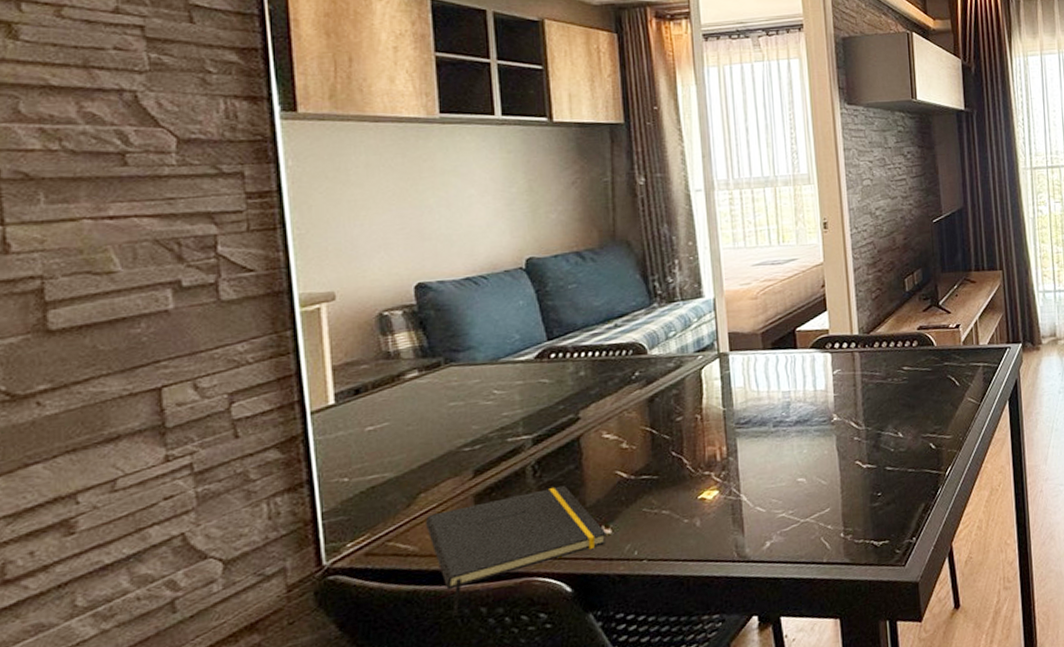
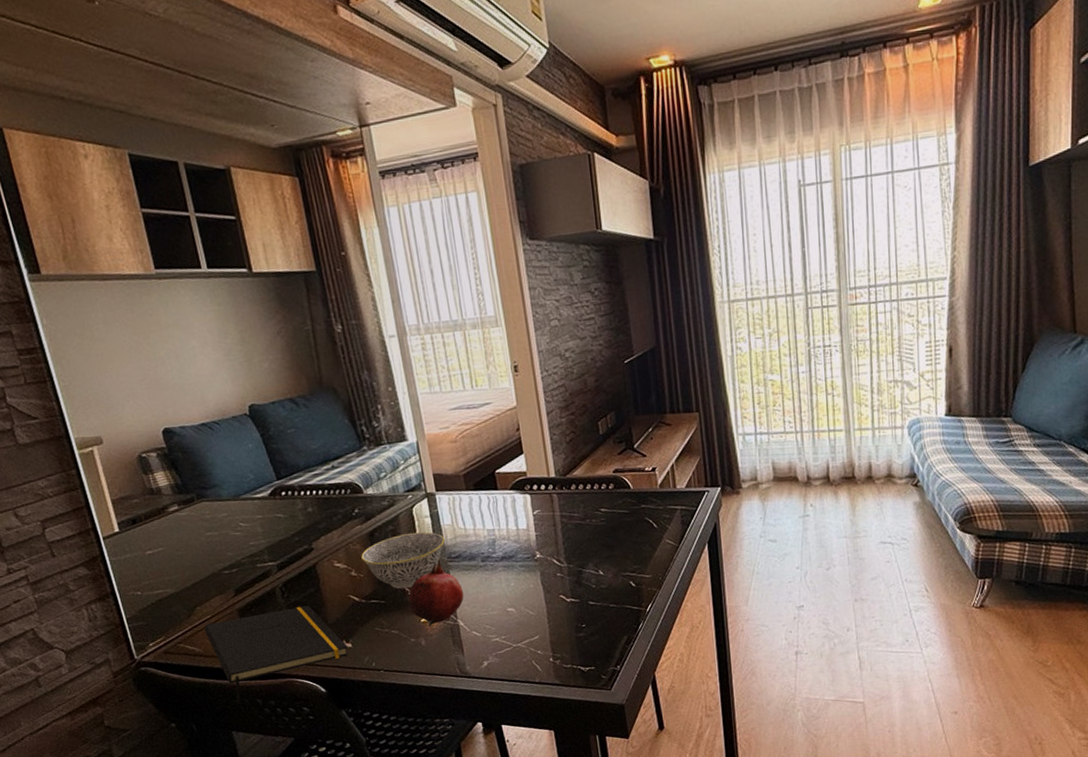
bowl: none [636,395,734,462] -> present [361,532,445,589]
fruit: none [686,429,750,504] -> present [408,562,464,627]

